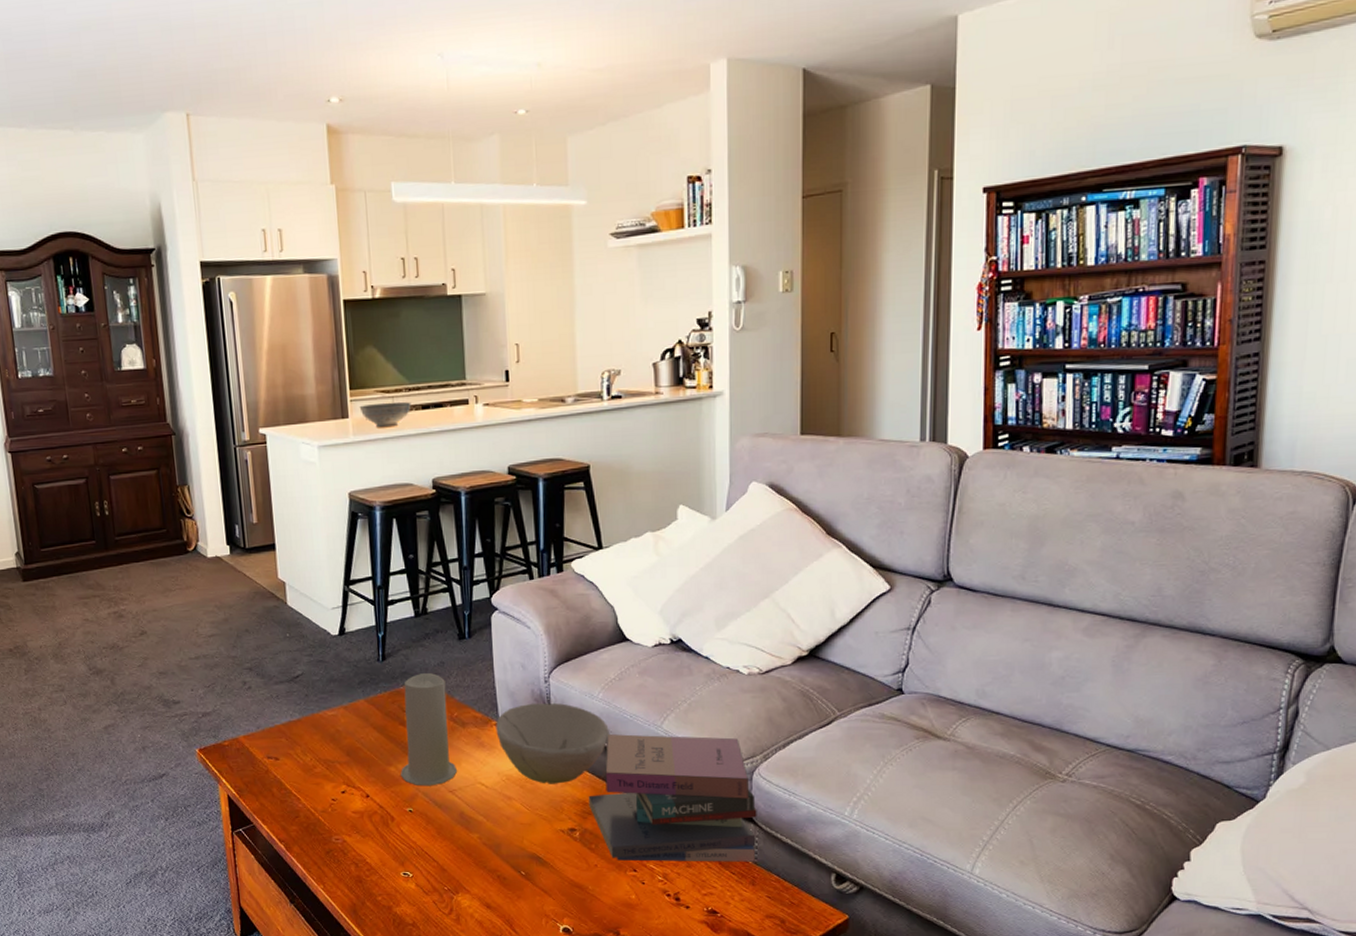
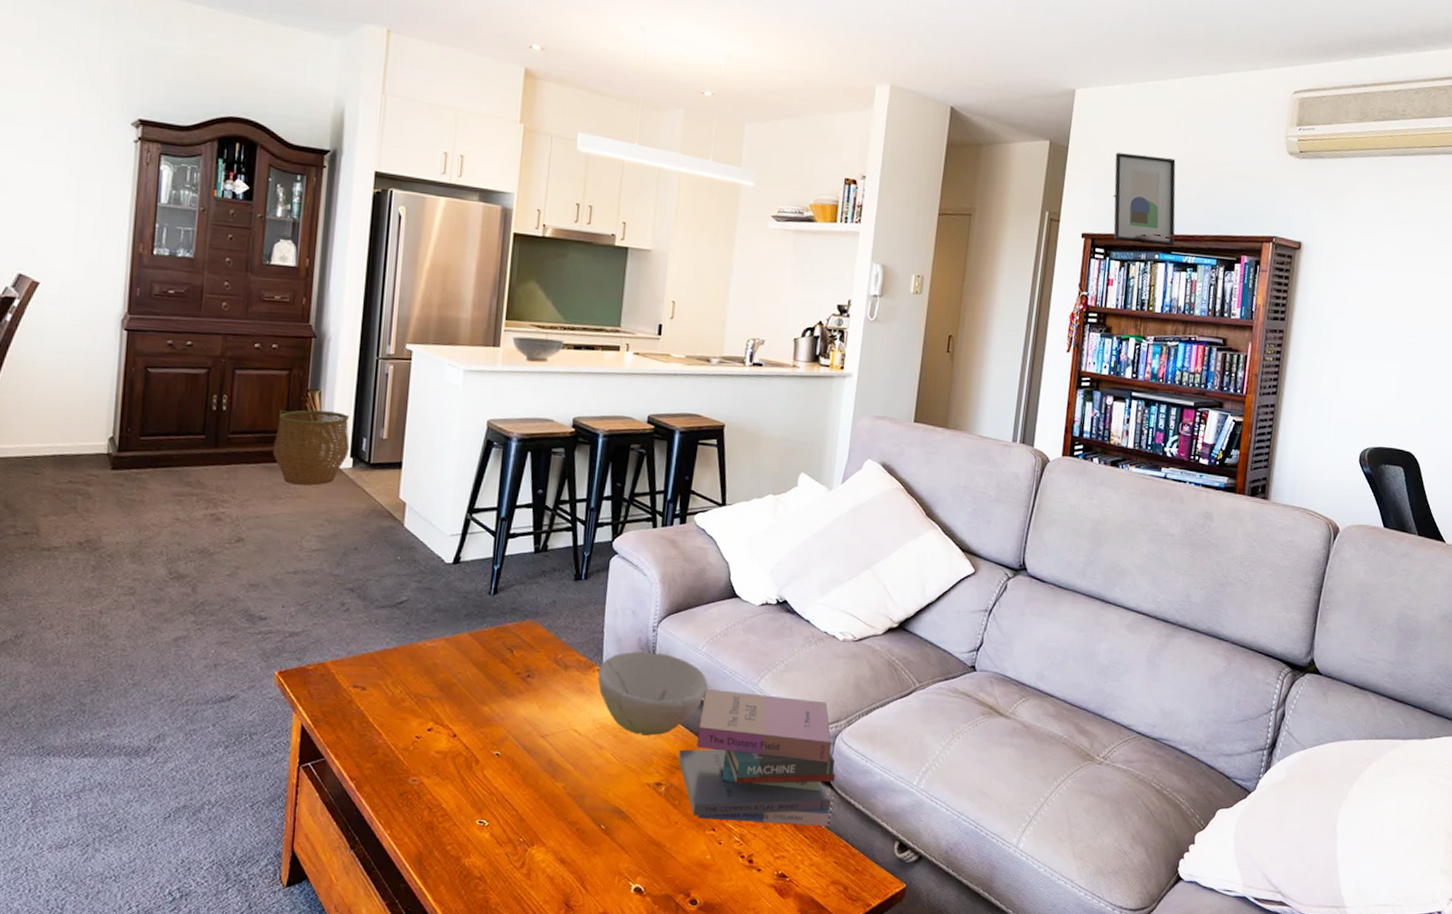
basket: none [155,503,225,577] -> present [272,409,349,486]
candle: present [401,673,458,786] -> none [493,611,555,730]
picture frame: none [1017,75,1107,189] -> present [1113,152,1176,247]

